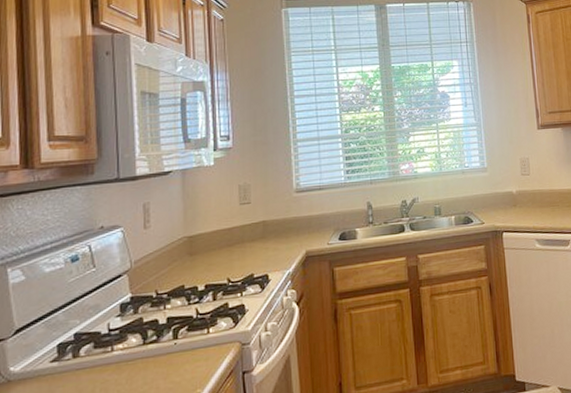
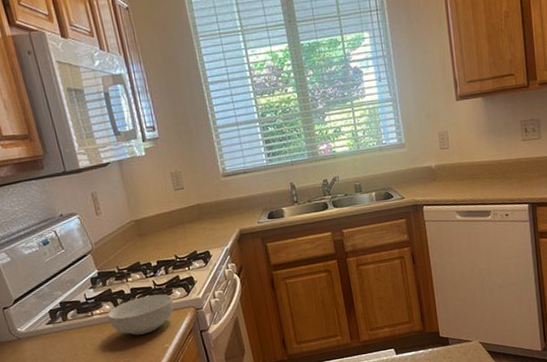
cereal bowl: none [132,325,216,378] -> present [107,294,174,335]

